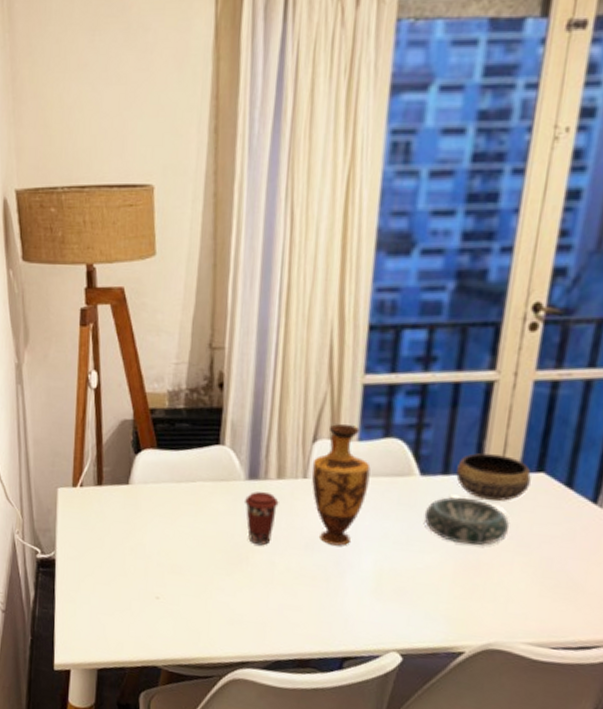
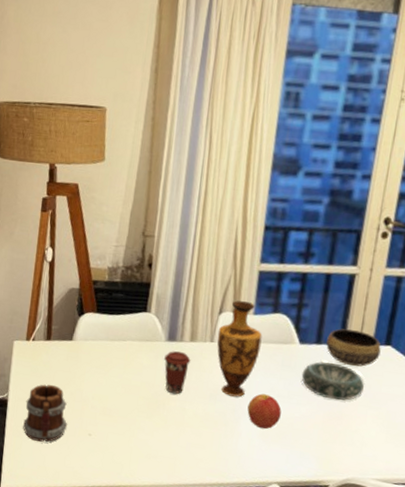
mug: none [76,538,130,608] -> present [23,384,68,442]
apple: none [354,540,399,585] -> present [247,393,282,429]

